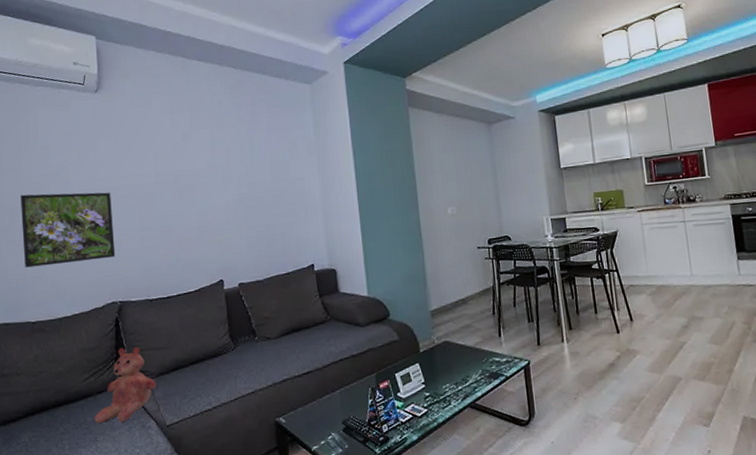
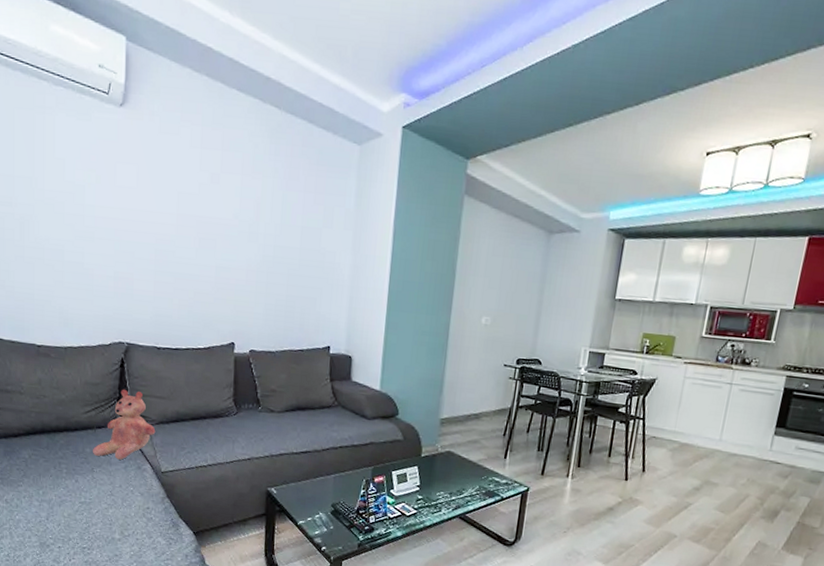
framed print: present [20,192,116,268] -> none [32,208,128,296]

